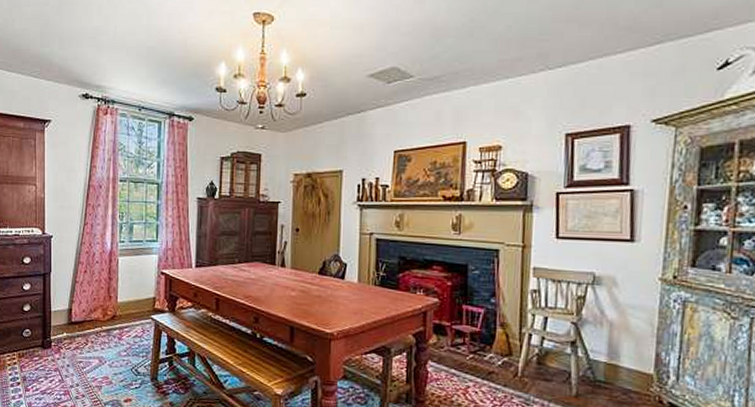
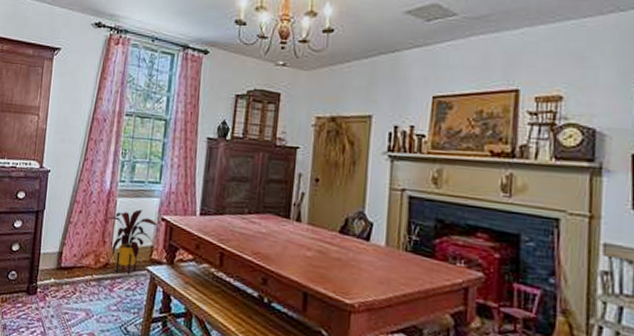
house plant: none [106,266,157,324] -> present [102,209,157,275]

